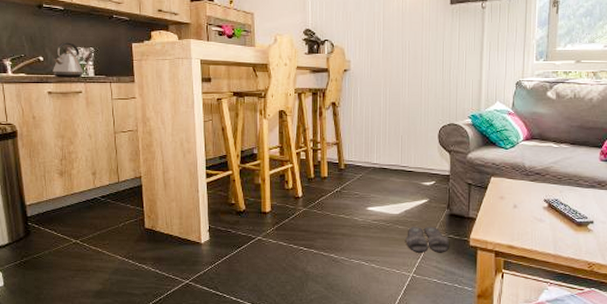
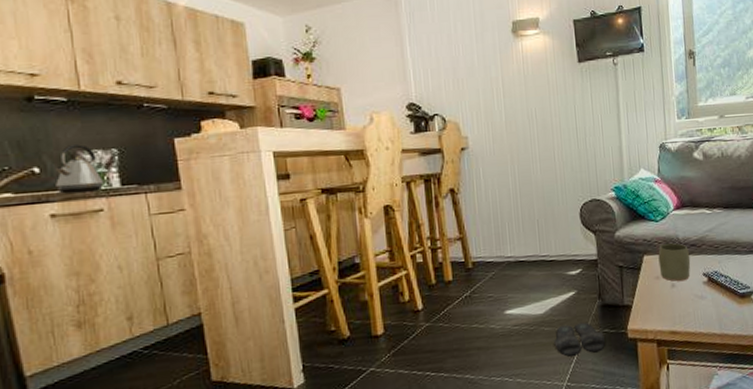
mug: none [504,169,534,203] -> present [658,242,691,281]

